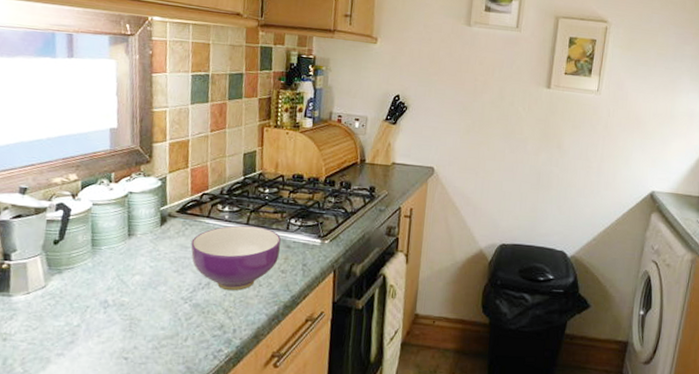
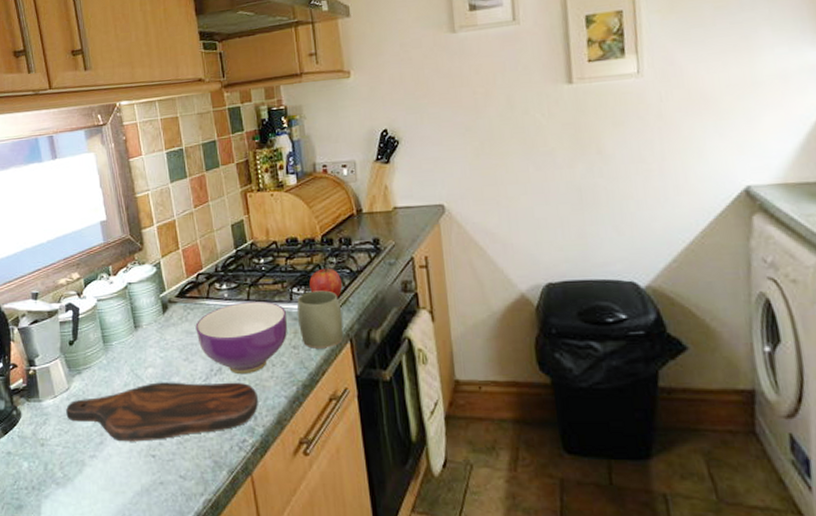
cutting board: none [37,289,240,344] -> present [66,382,258,442]
mug: none [290,224,332,276] -> present [296,290,344,349]
fruit: none [306,205,337,233] -> present [309,268,343,298]

